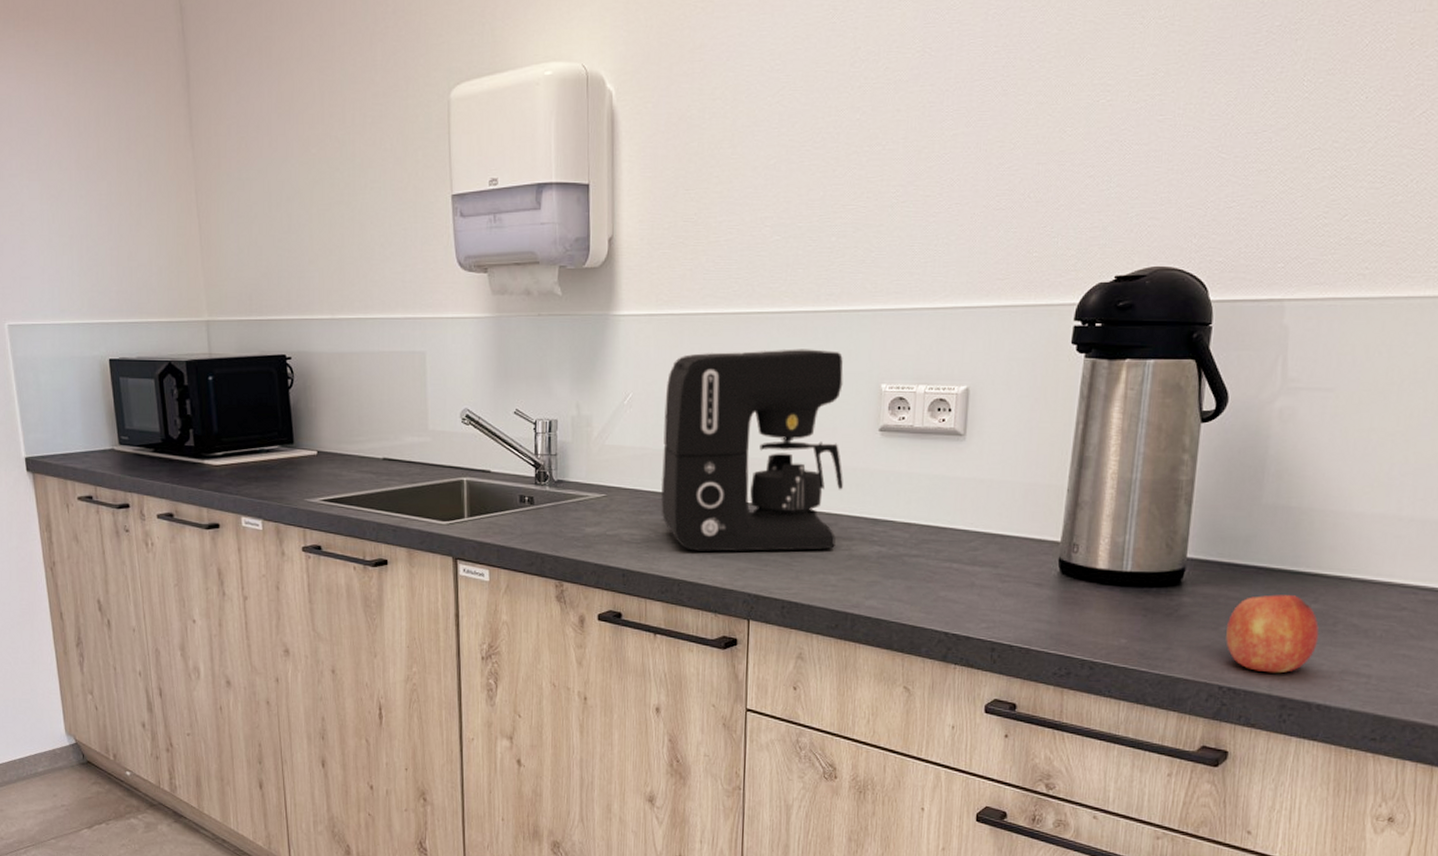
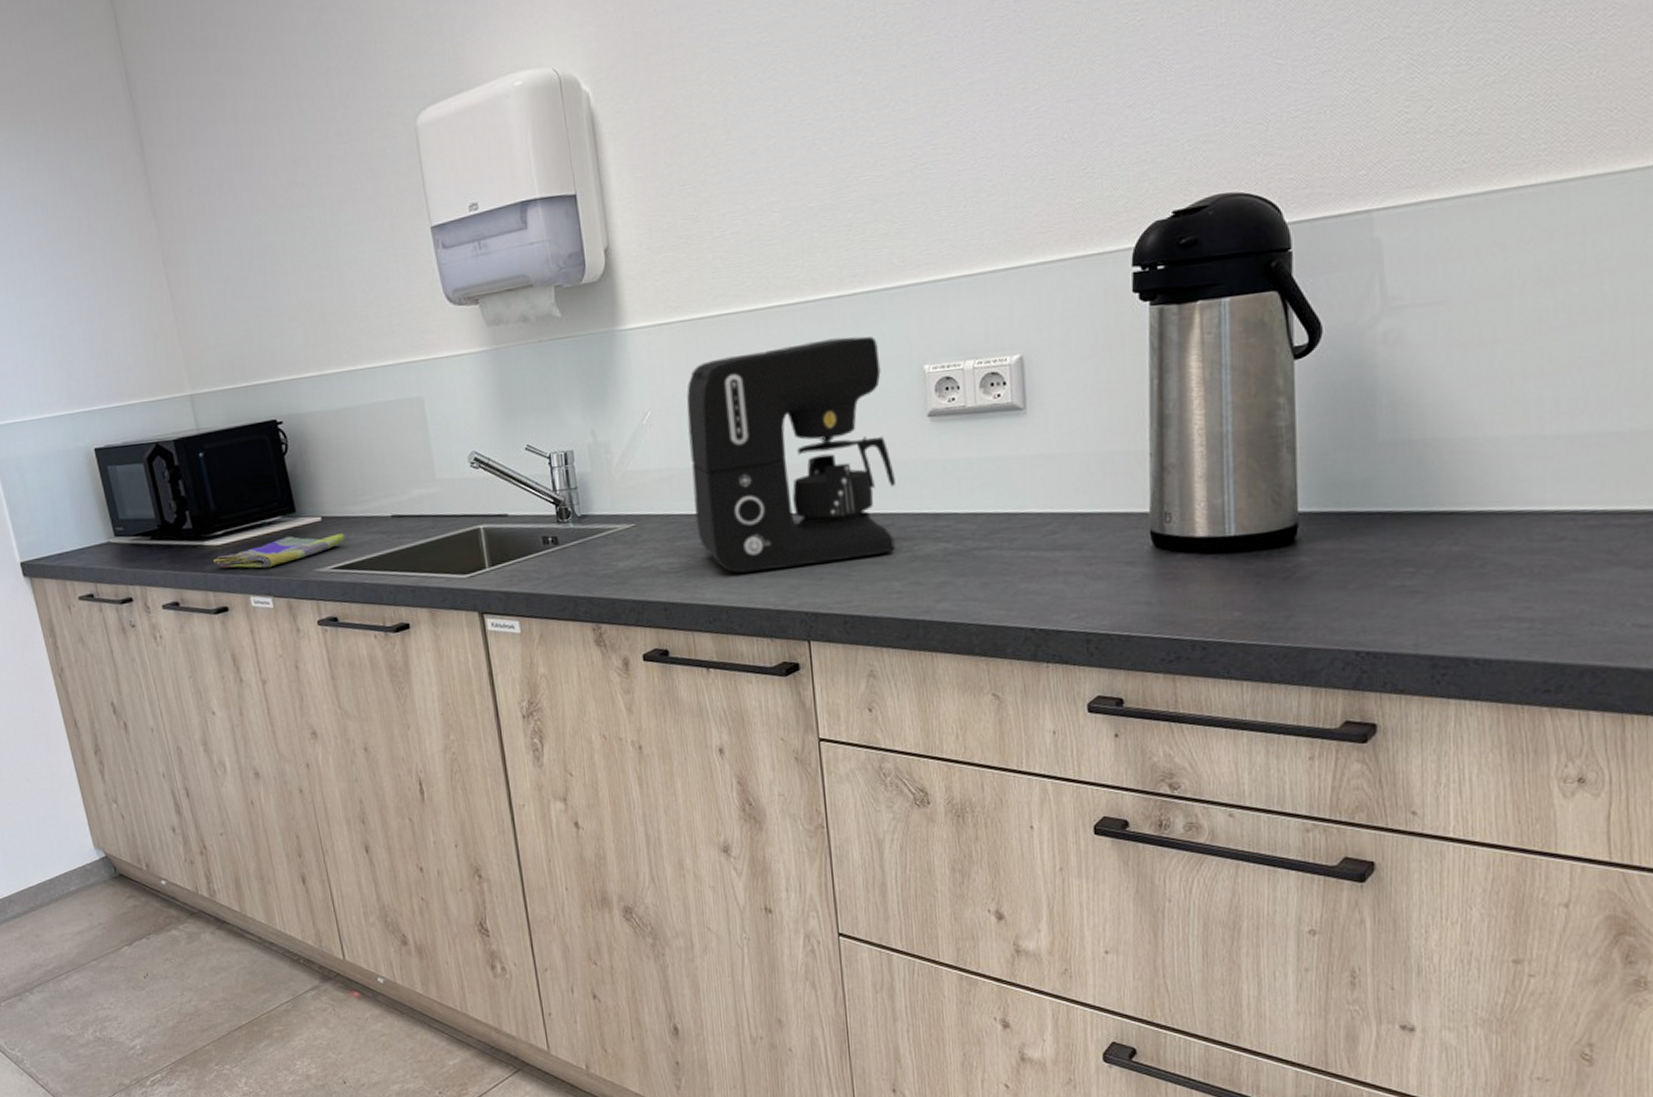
dish towel: none [211,465,338,493] -> present [213,533,346,569]
fruit: present [1226,595,1319,673] -> none [1356,539,1466,630]

